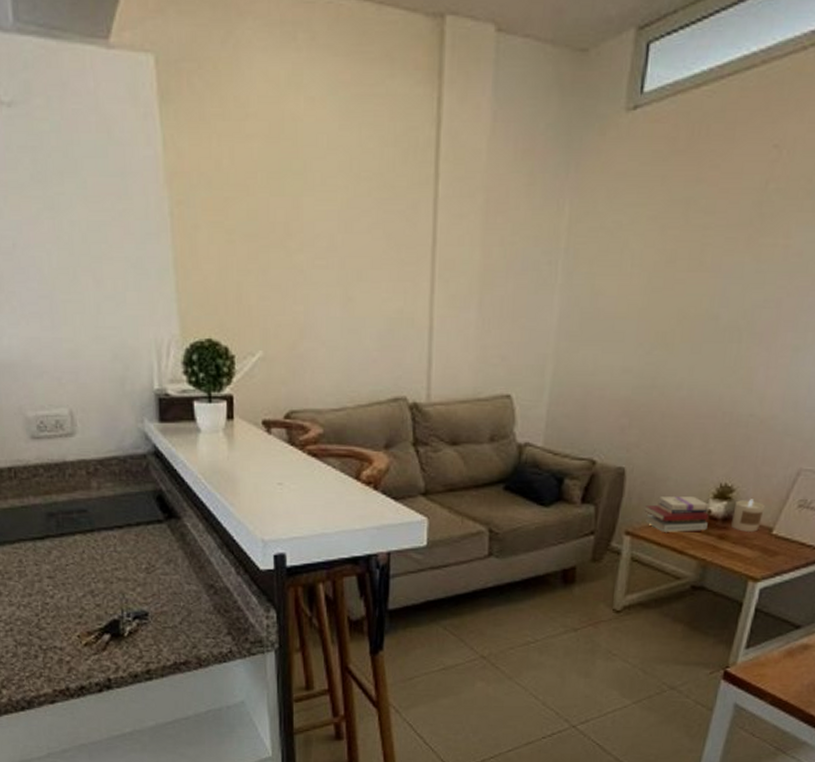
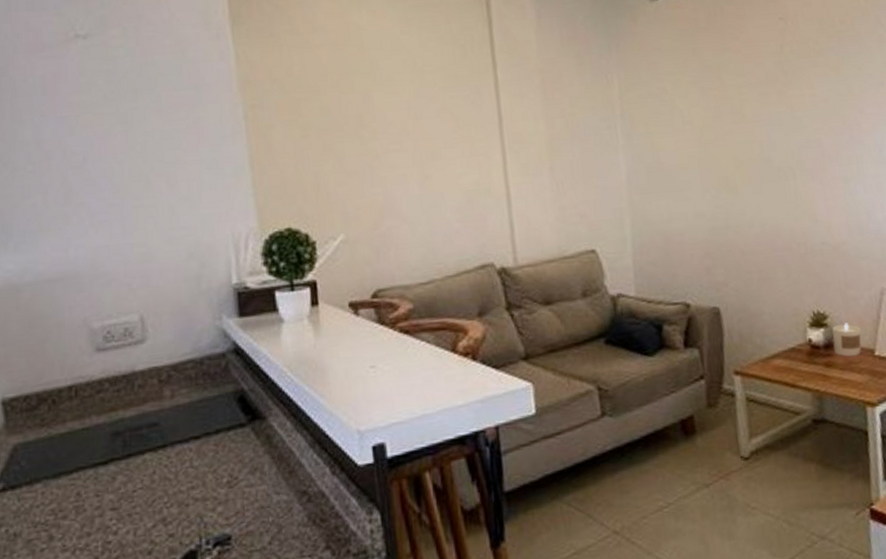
books: present [645,496,710,532] -> none [748,327,813,367]

